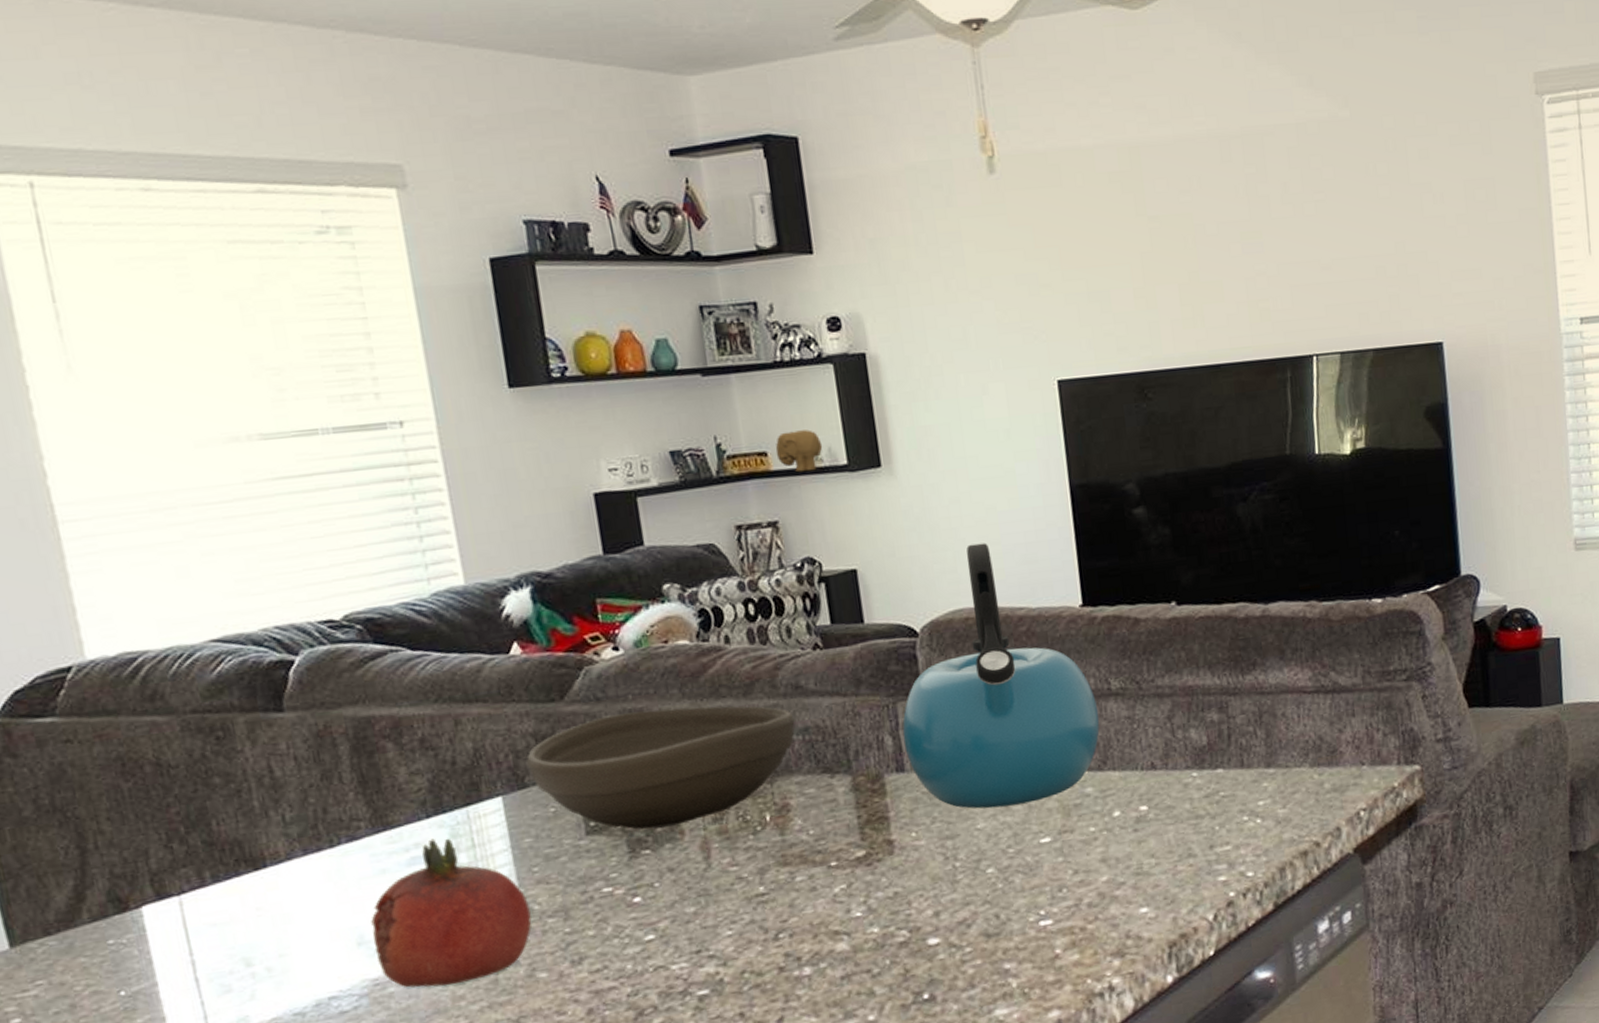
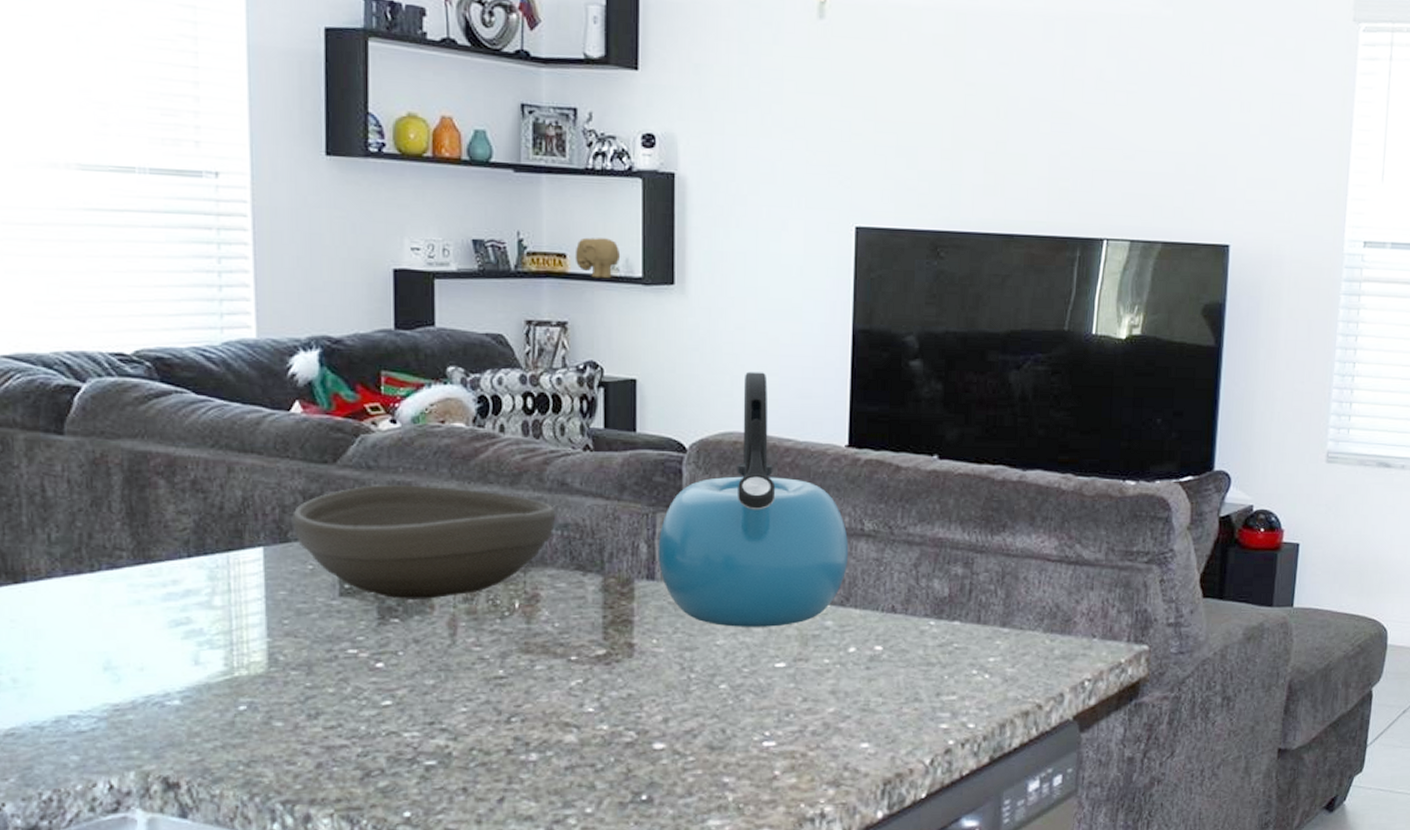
fruit: present [371,838,532,988] -> none [119,578,275,720]

